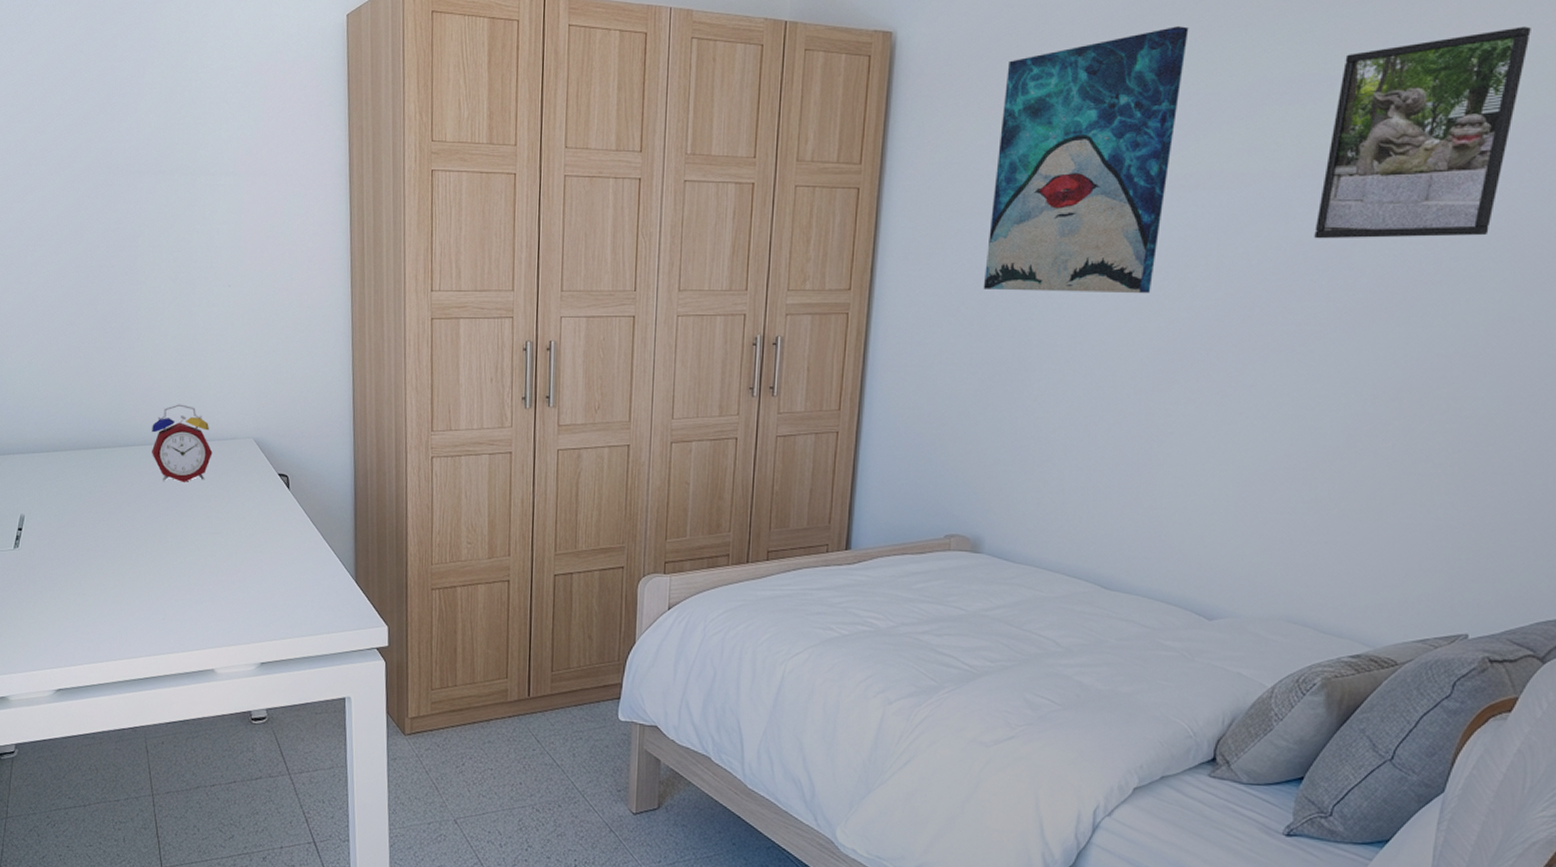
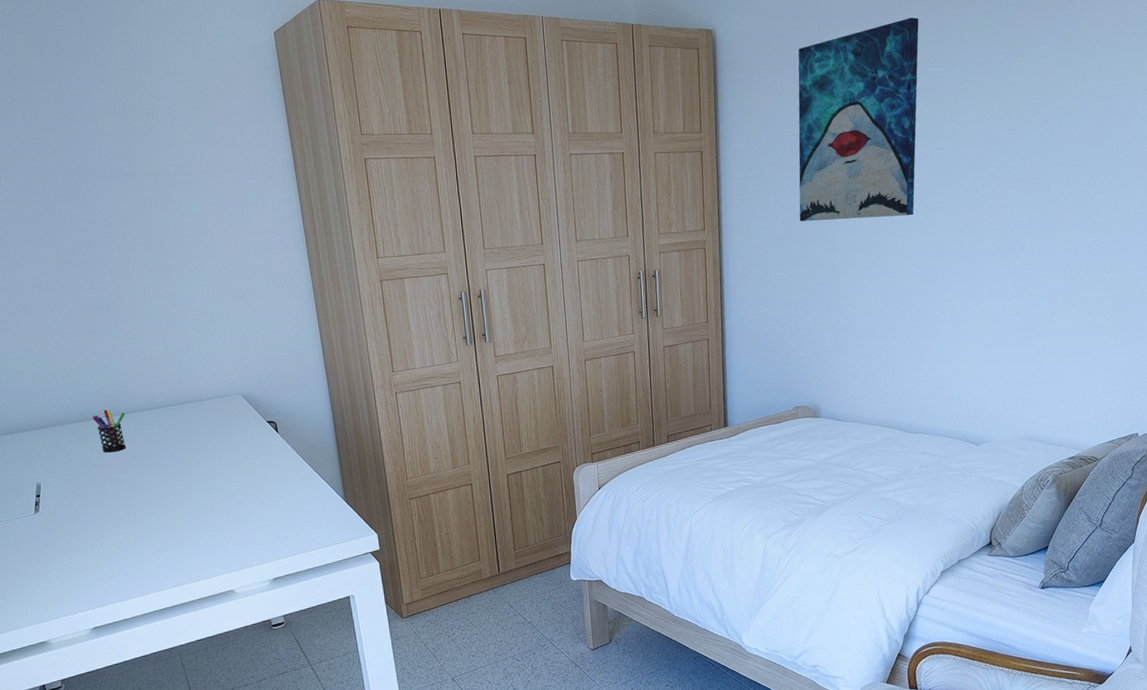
pen holder: none [89,439,124,489] -> present [92,409,126,453]
alarm clock: present [152,404,213,482] -> none [148,372,207,439]
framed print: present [1314,26,1531,239] -> none [1016,9,1136,167]

